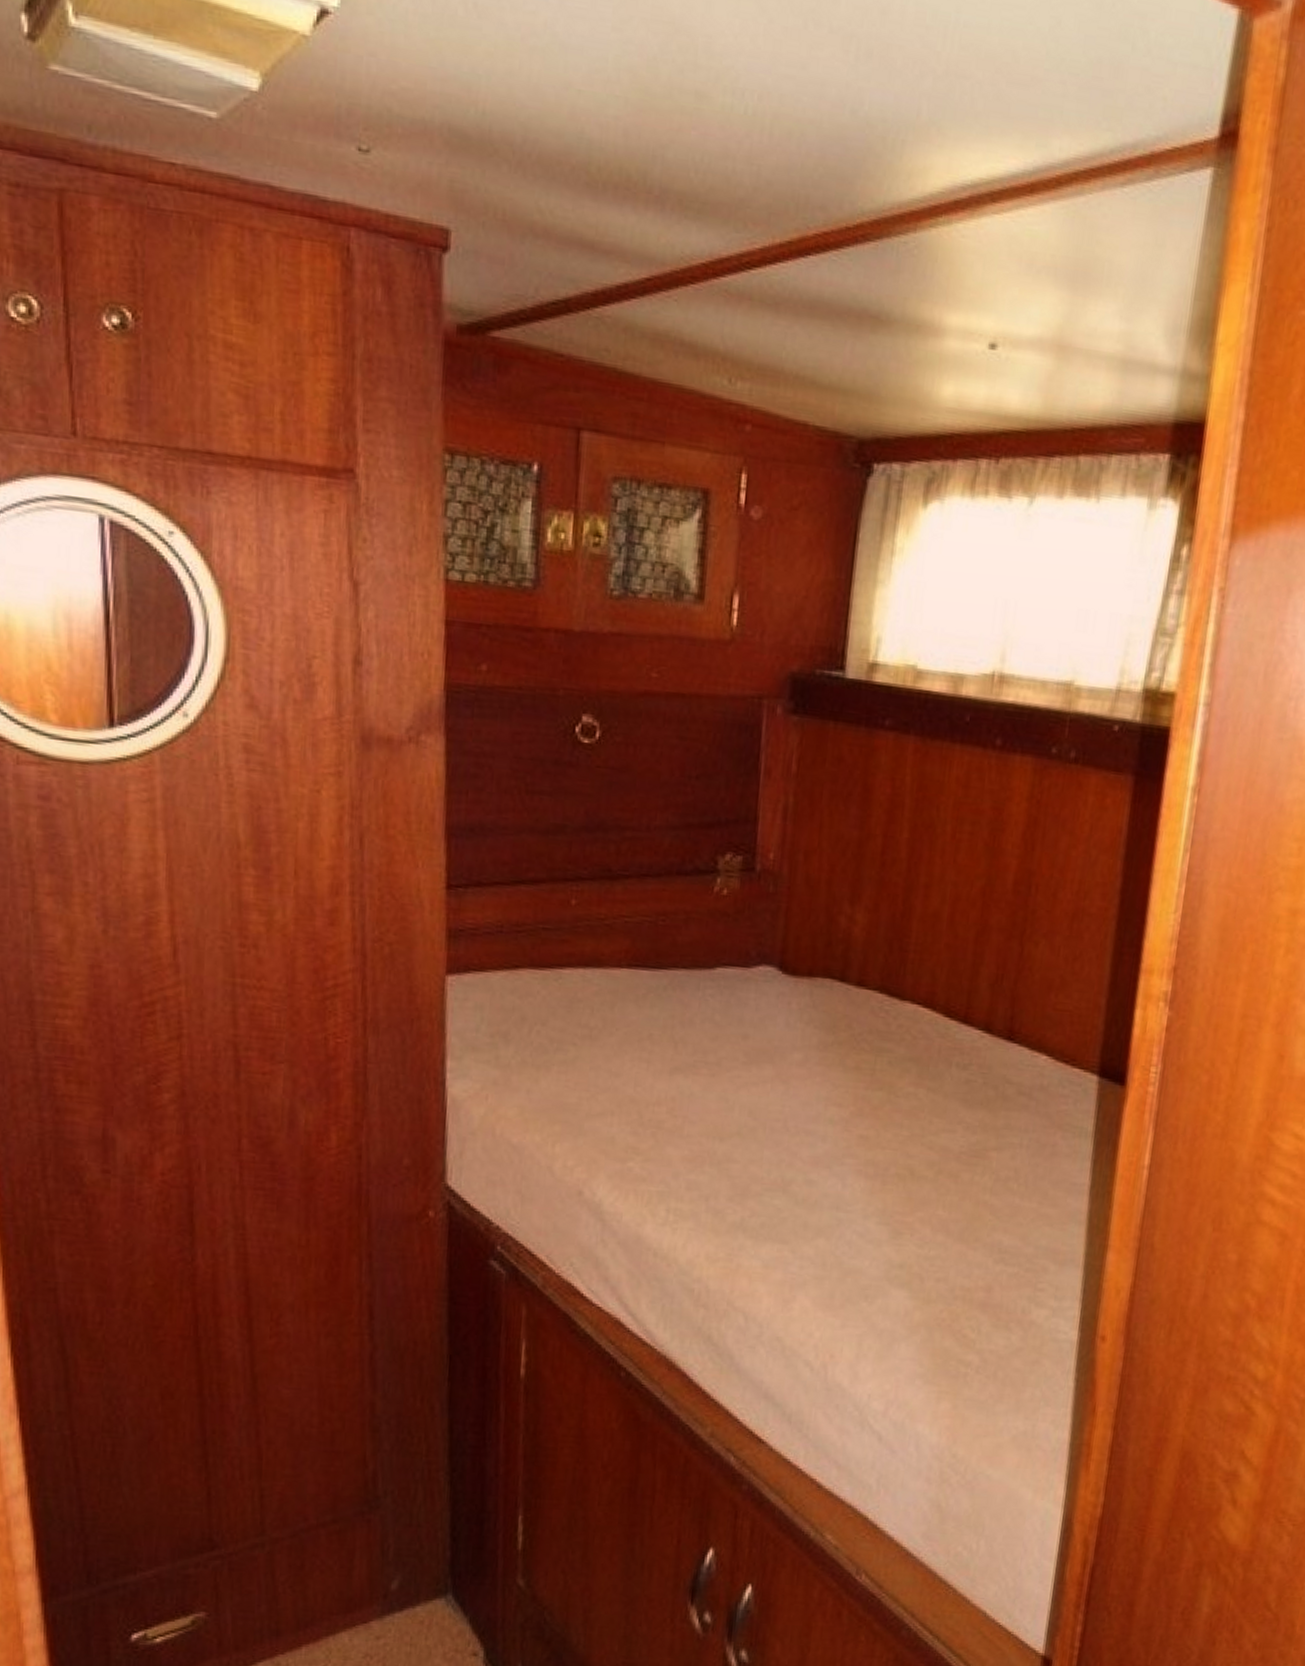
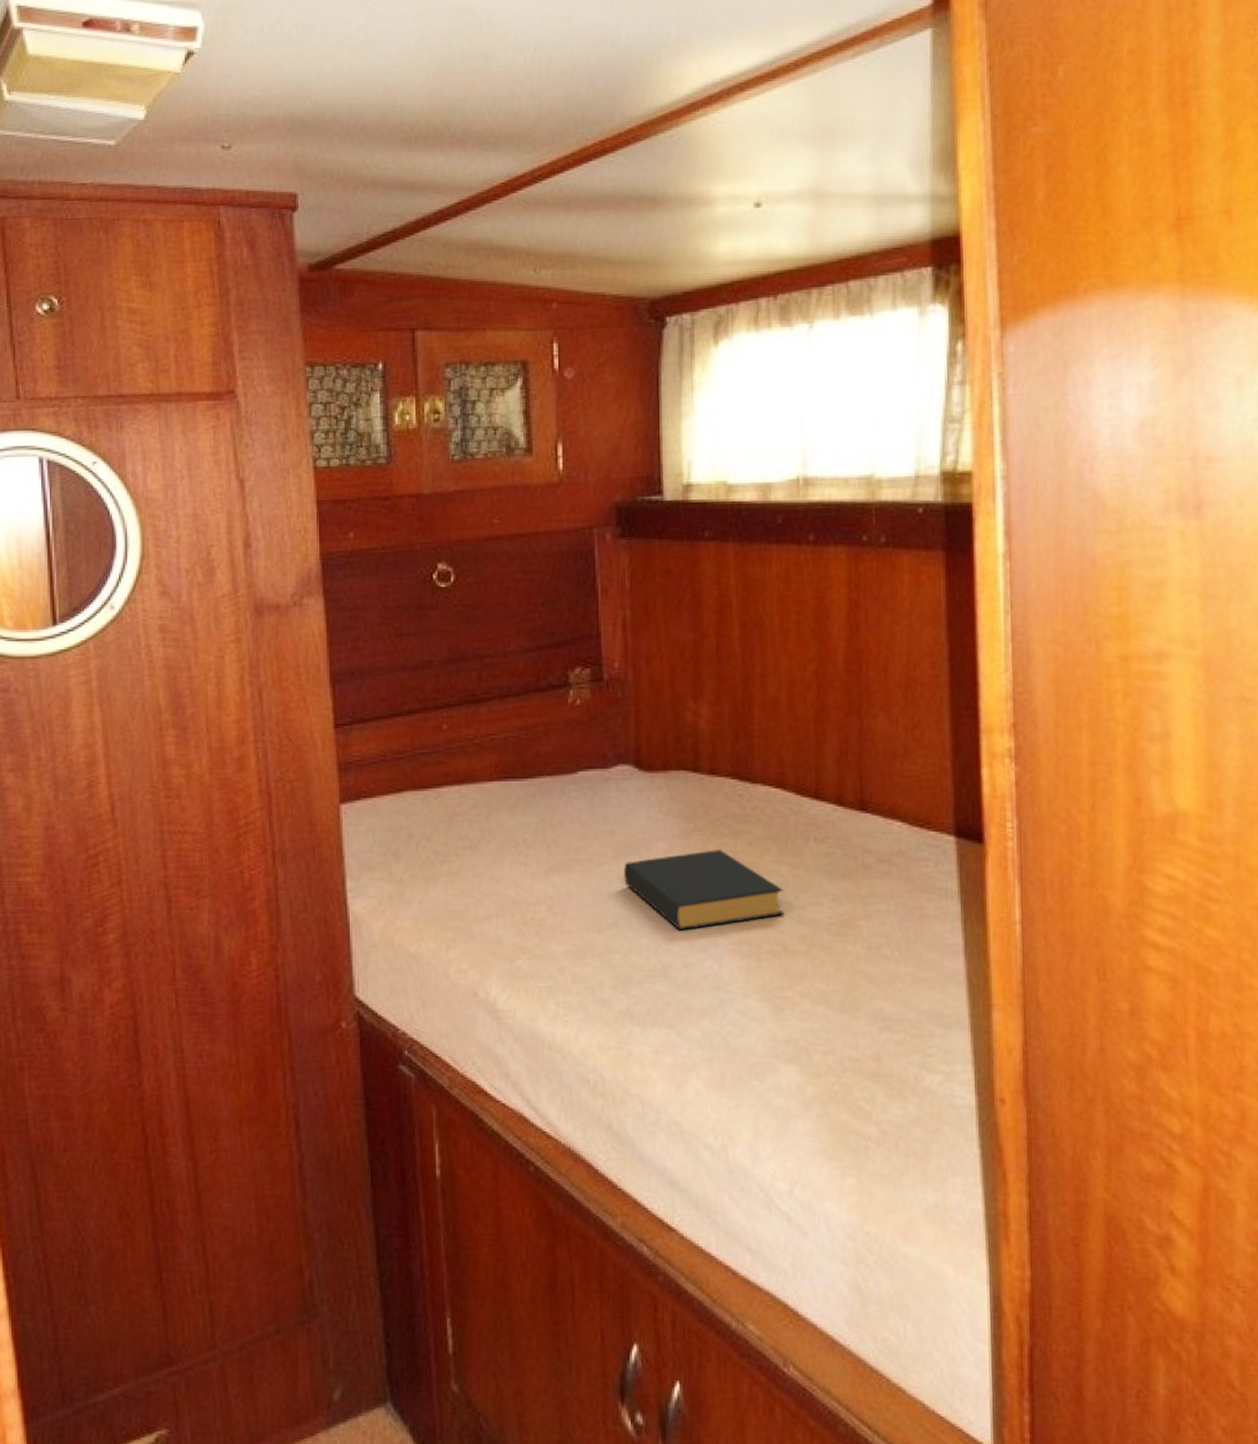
hardback book: none [753,1065,919,1146] -> present [624,850,784,931]

